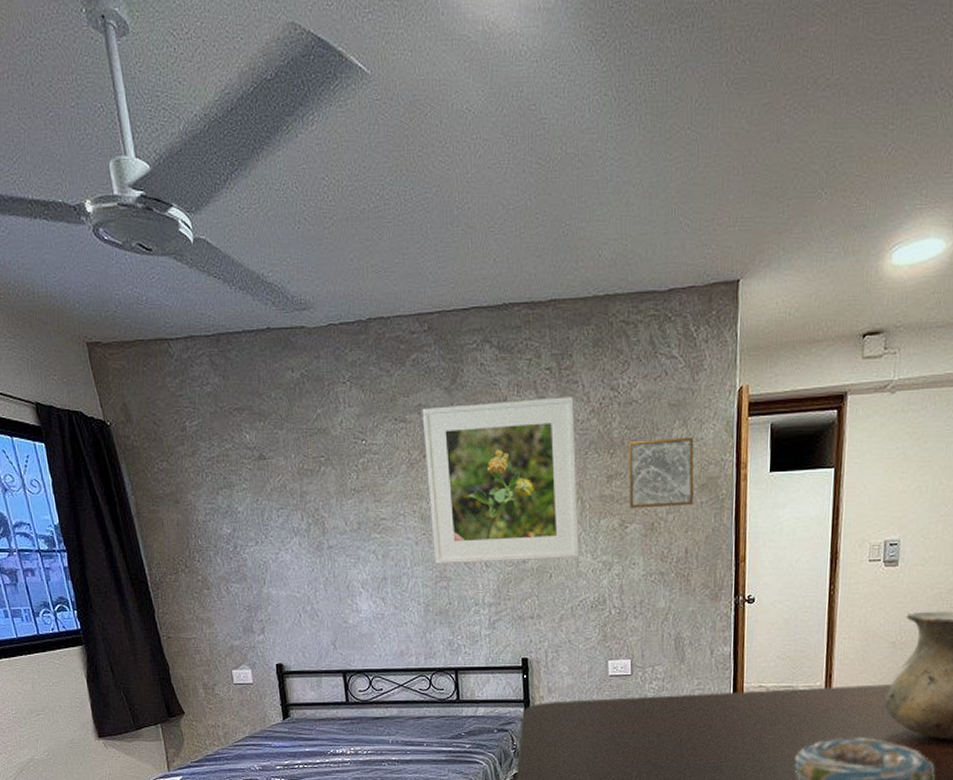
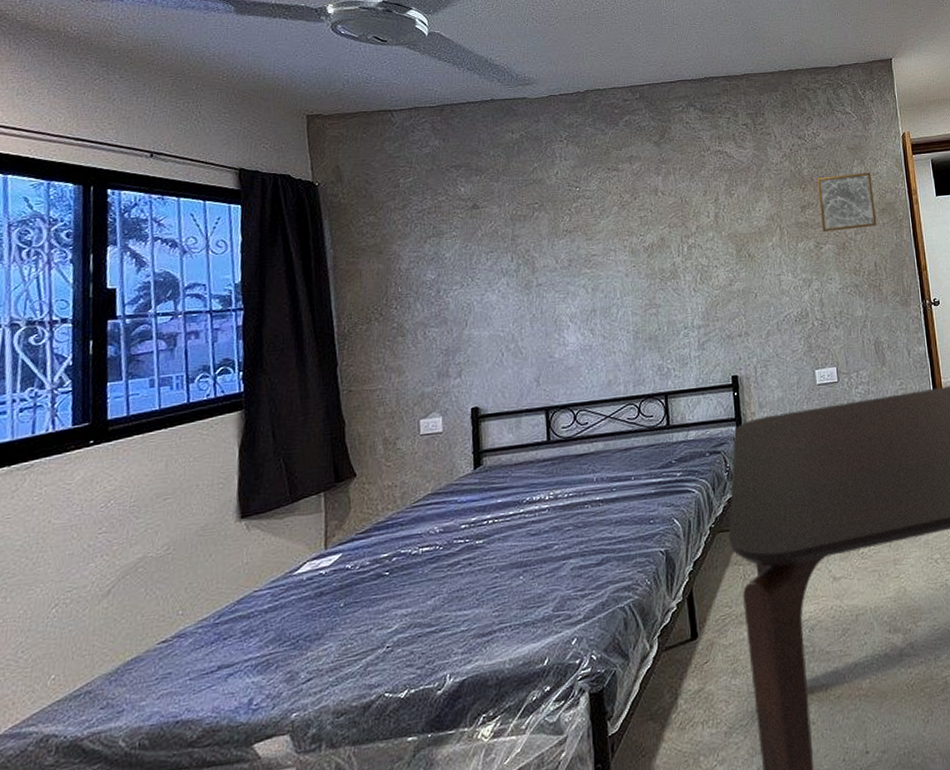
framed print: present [422,397,580,564] -> none [633,145,782,293]

